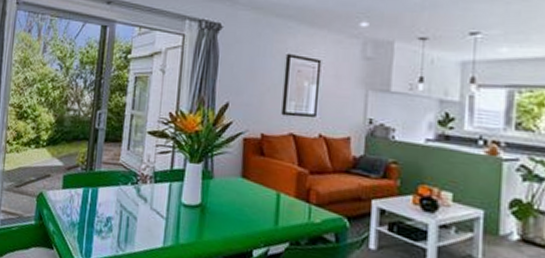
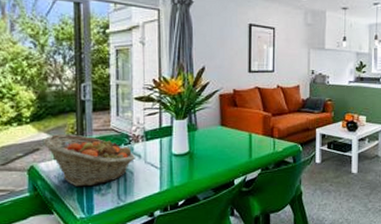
fruit basket: none [54,162,141,226] -> present [42,134,135,187]

